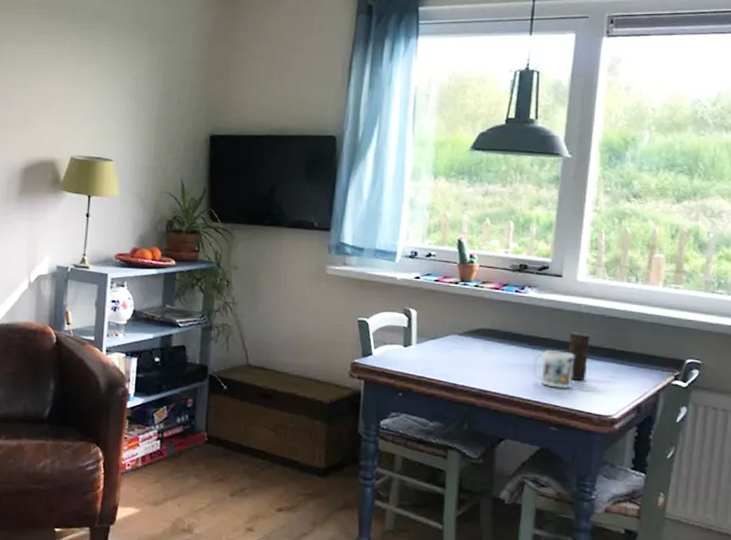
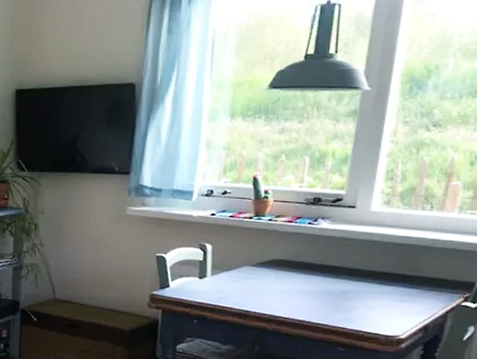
mug: present [532,350,574,389] -> none [322,277,364,312]
candle: present [567,332,590,381] -> none [358,259,381,305]

